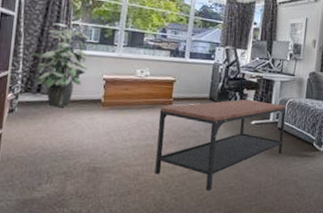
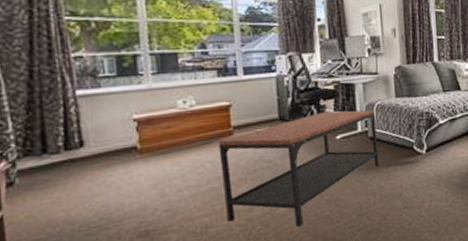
indoor plant: present [33,23,90,107] -> none [23,59,108,169]

